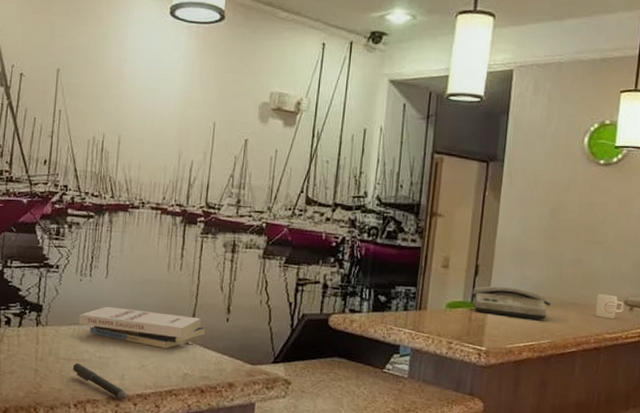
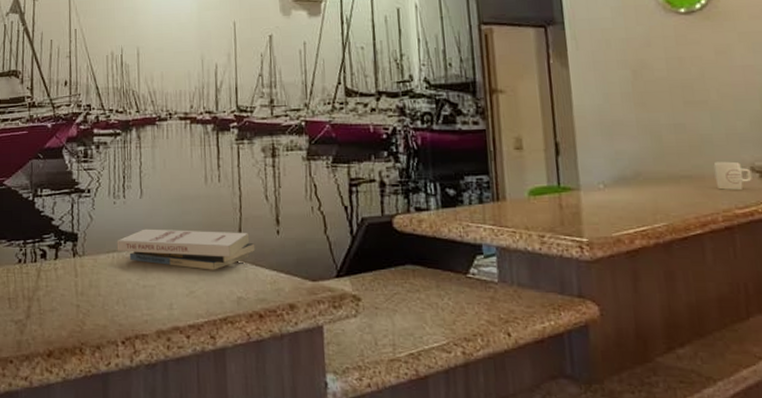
pen: present [73,362,128,400] -> none [116,294,179,333]
telephone: present [471,286,551,321] -> none [556,164,657,201]

